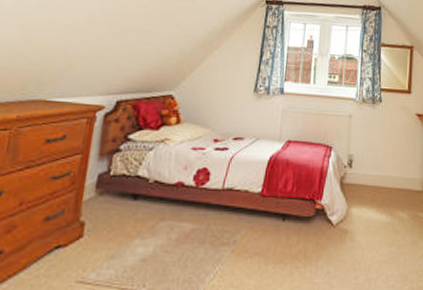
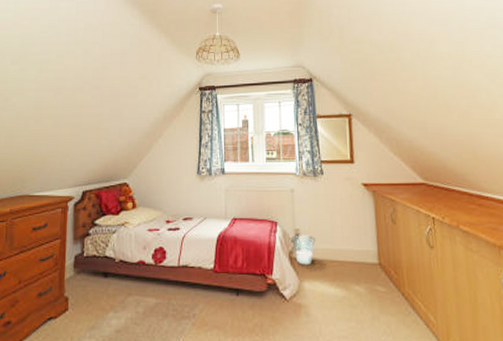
waste basket: none [345,160,368,191] -> present [292,235,316,265]

